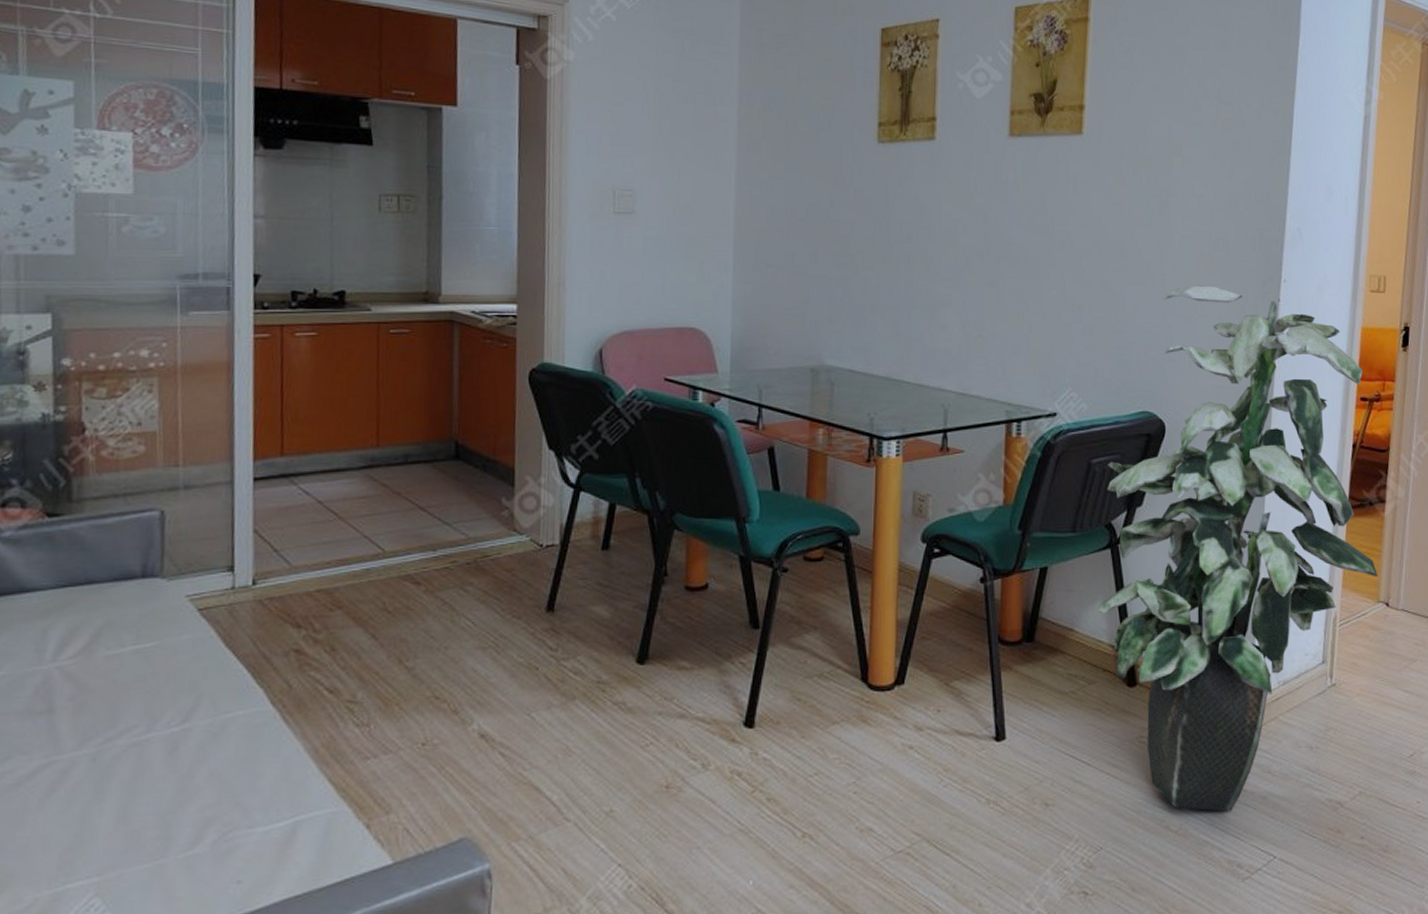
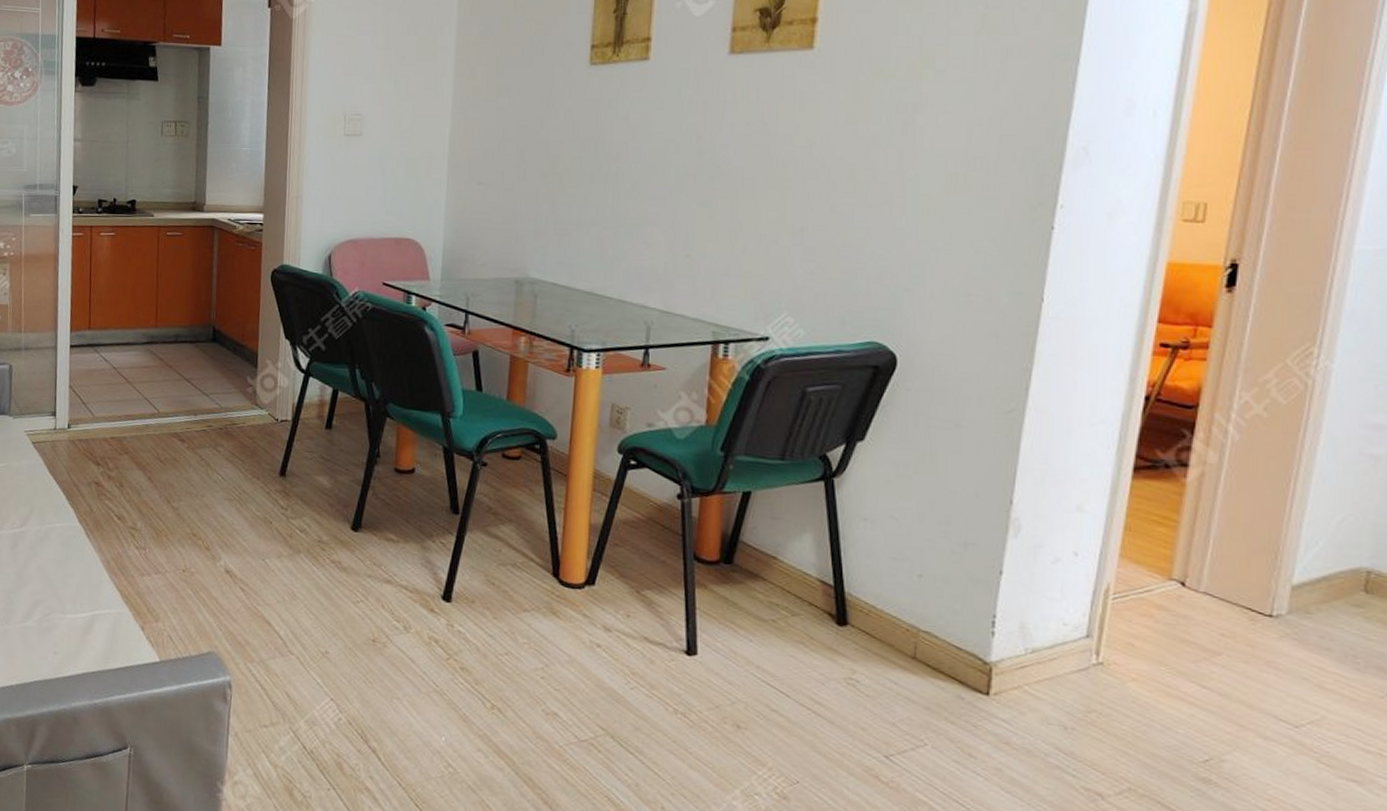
indoor plant: present [1098,285,1378,811] -> none [806,209,1171,776]

